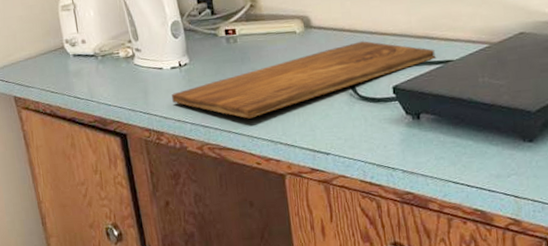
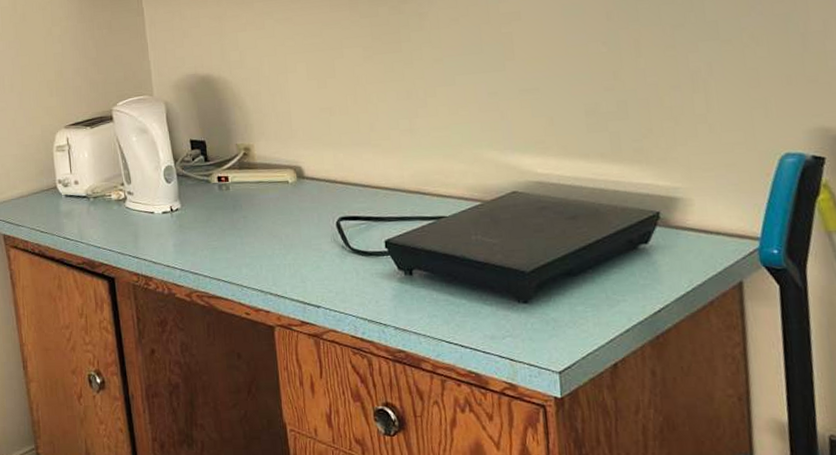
cutting board: present [172,41,435,119] -> none [162,193,428,267]

